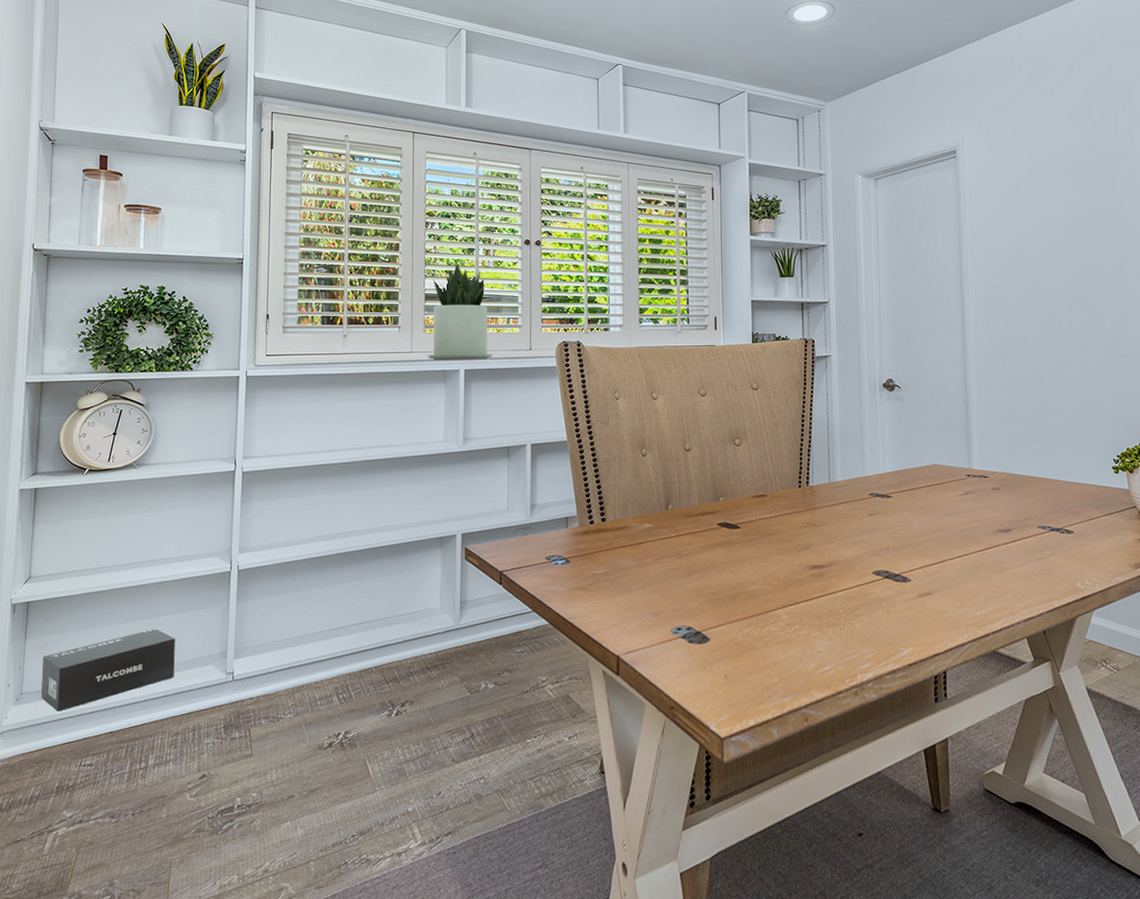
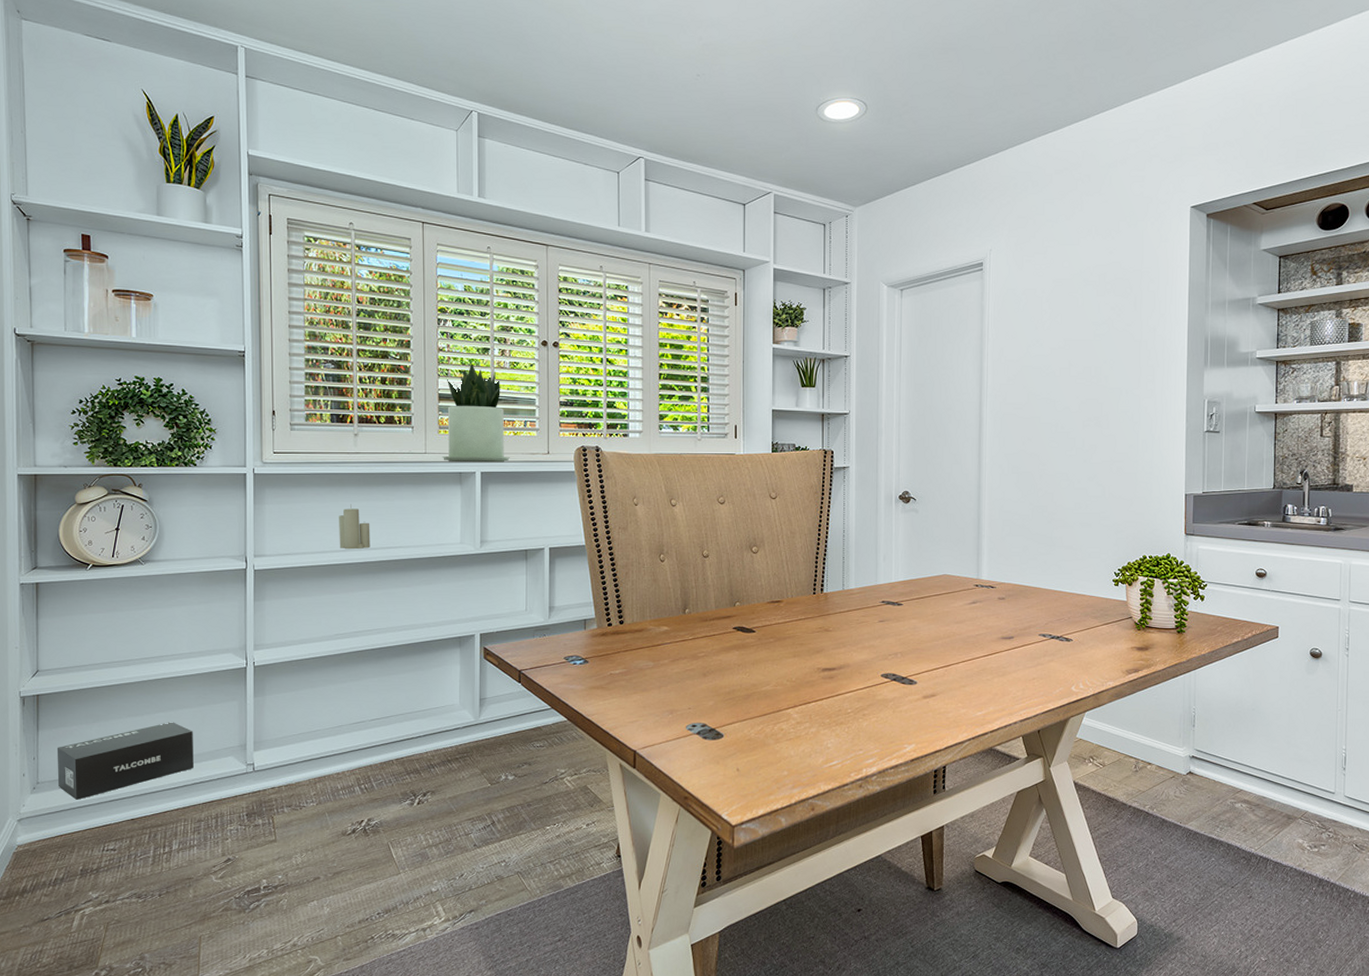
candle: none [325,404,356,450] -> present [339,504,371,550]

